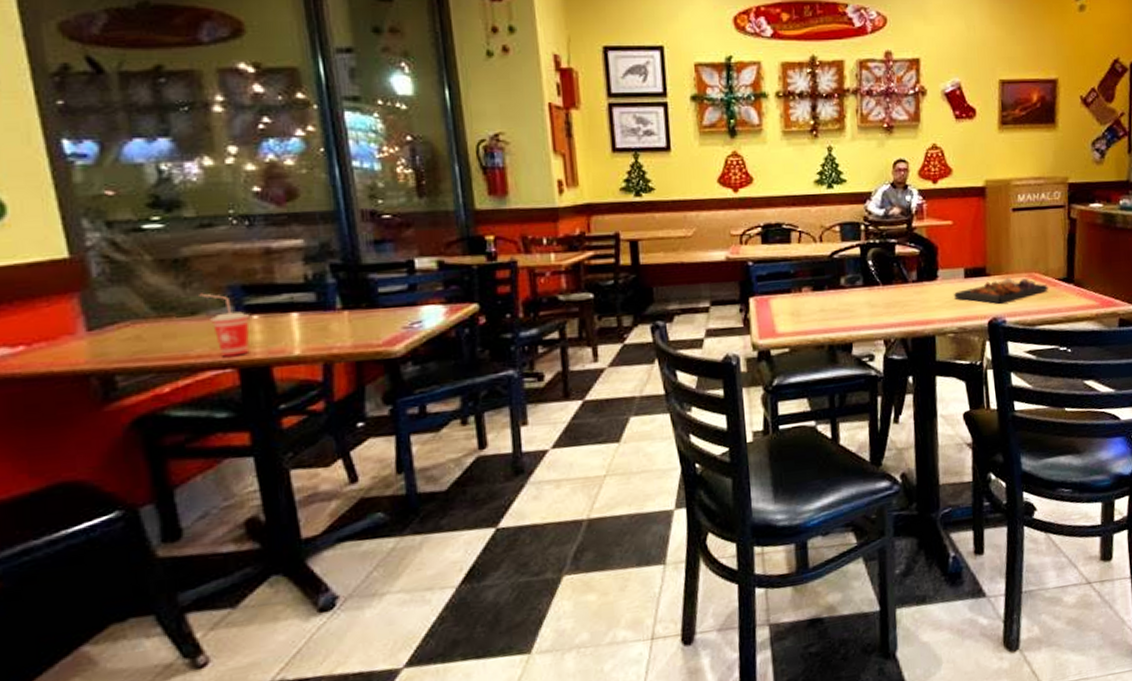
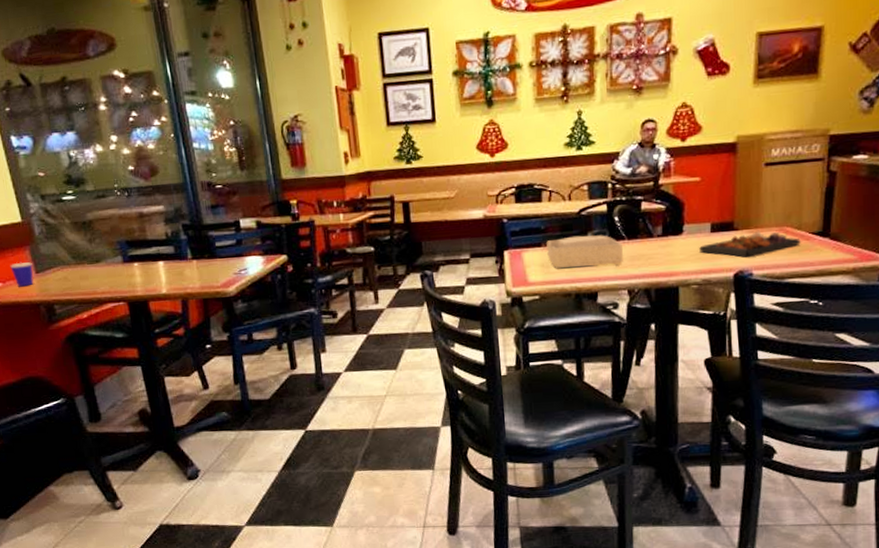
beverage cup: none [42,306,83,351] -> present [10,256,34,287]
beverage cup: present [199,293,250,357] -> none [100,246,134,294]
napkin holder: none [796,280,878,317] -> present [546,235,623,269]

